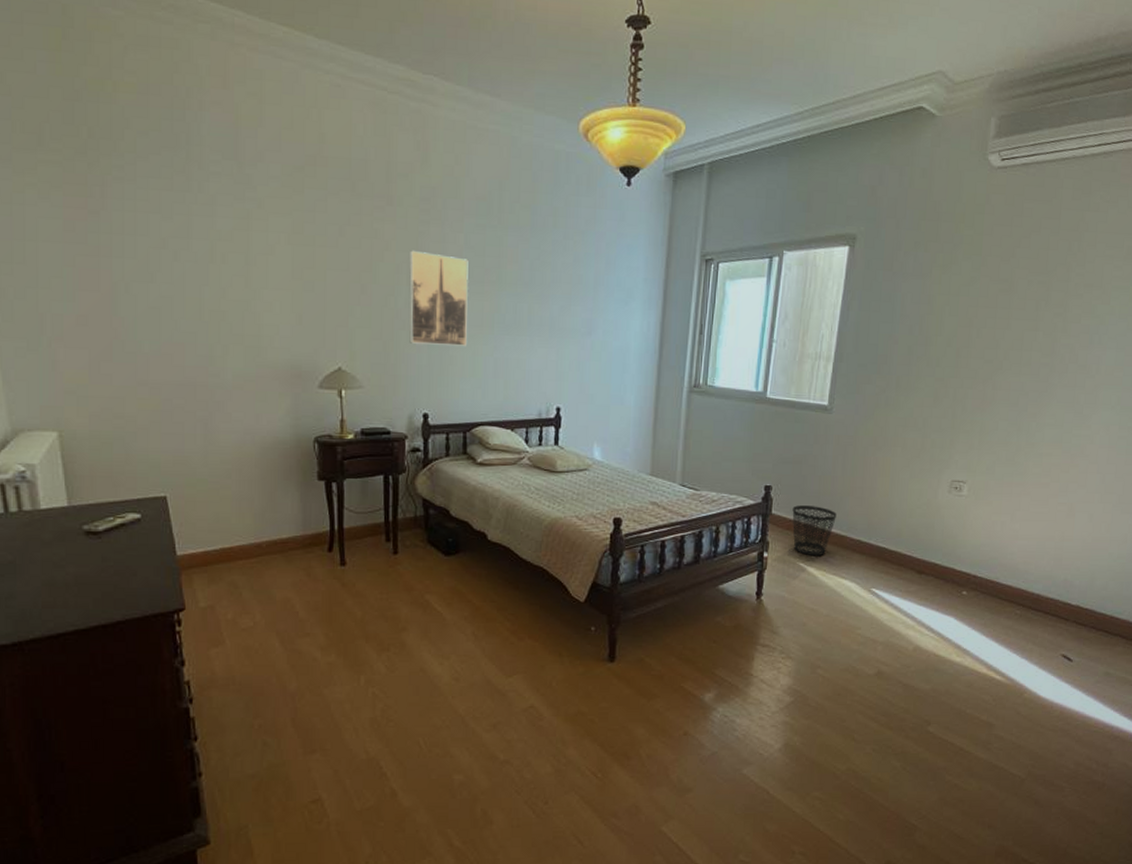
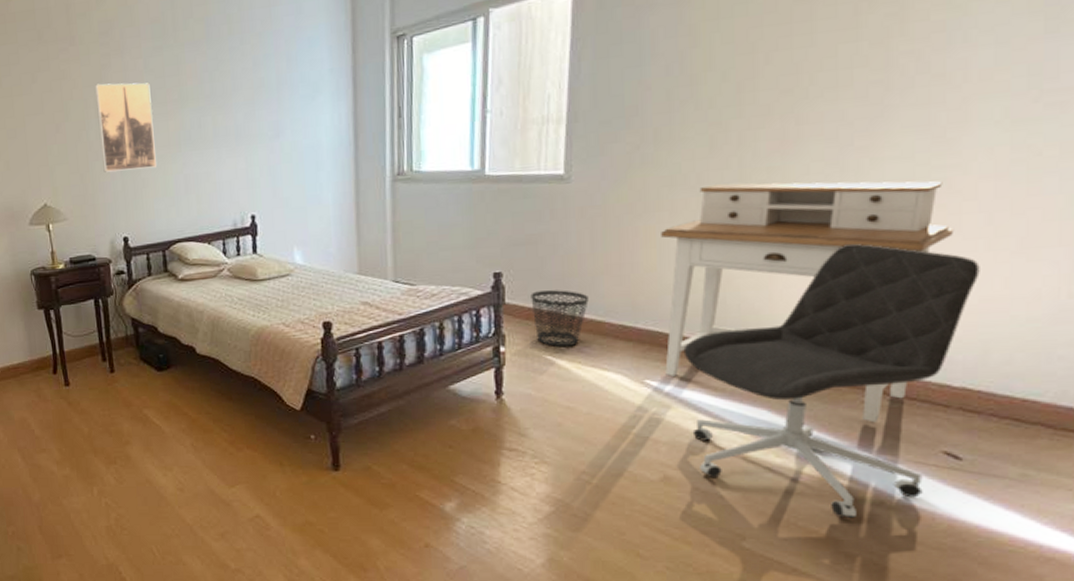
desk: none [887,428,1082,631] -> present [661,181,954,423]
office chair: none [901,489,1095,707] -> present [683,244,980,519]

